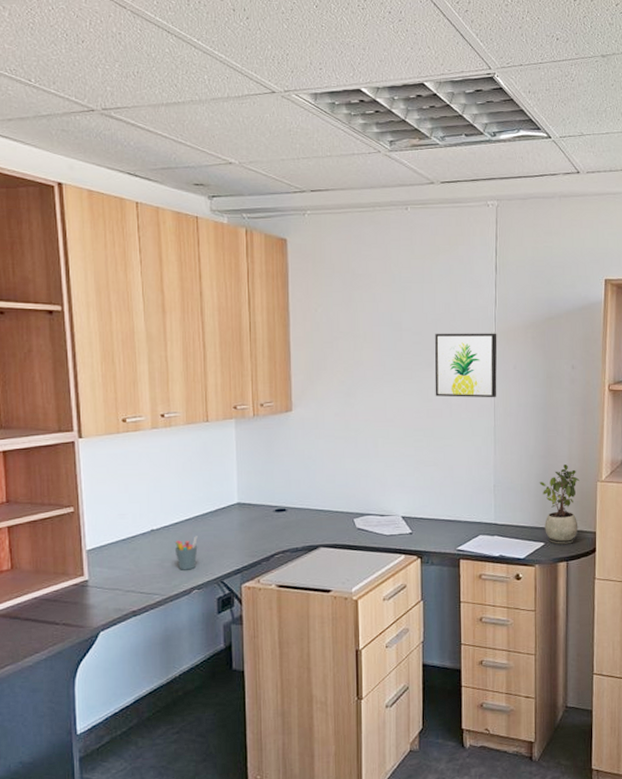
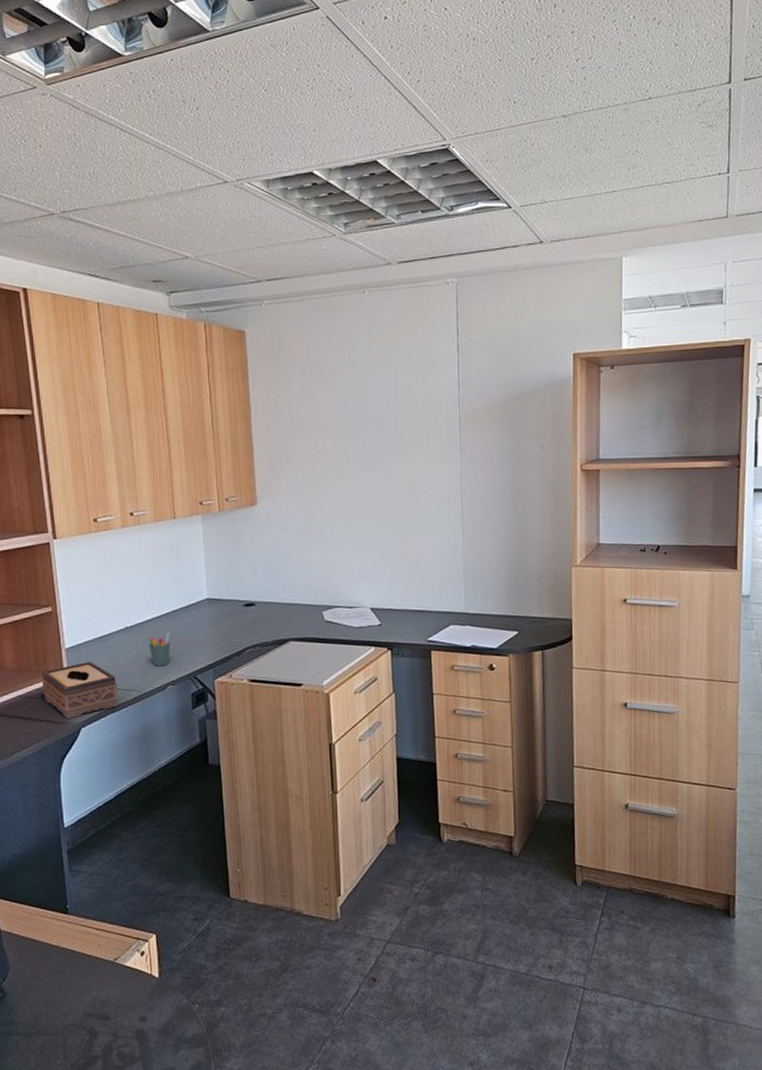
tissue box: none [59,564,140,623] -> present [41,662,118,719]
wall art: present [434,333,497,398] -> none [397,416,464,484]
potted plant: present [539,465,580,545] -> none [510,550,553,634]

